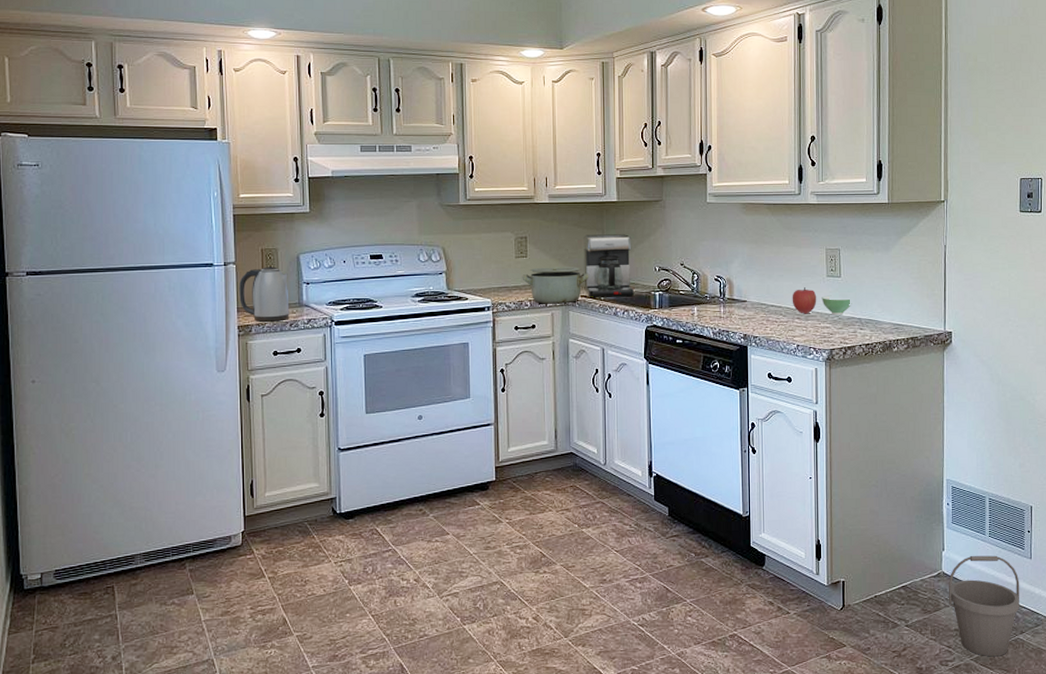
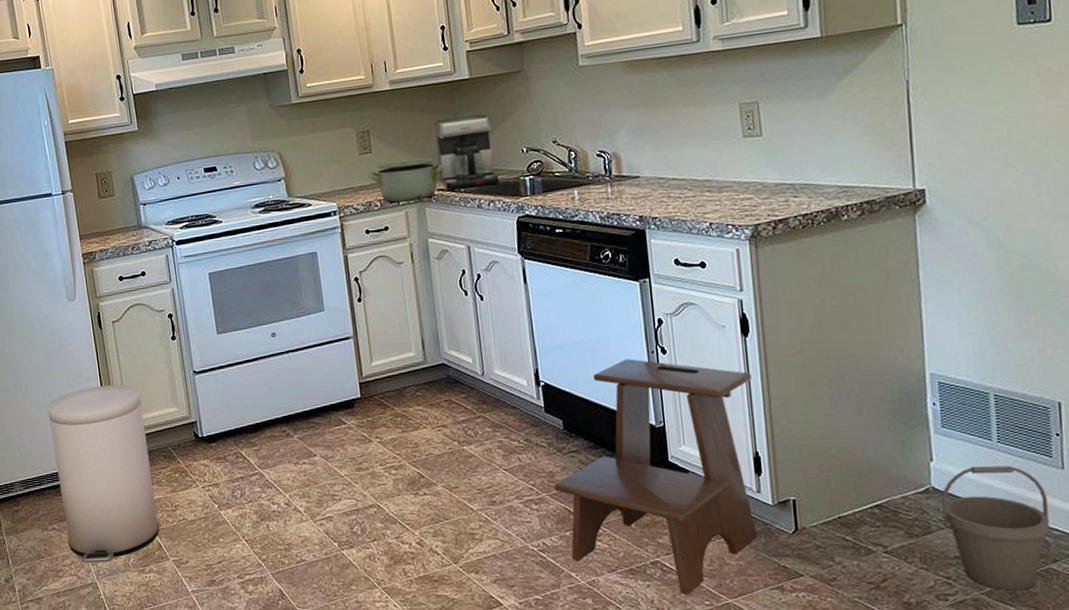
pedal bin: none [182,457,286,639] -> present [47,384,160,563]
kettle: present [239,266,290,322] -> none [78,190,131,248]
step stool: none [656,456,820,663] -> present [554,359,758,594]
fruit: present [792,287,817,314] -> none [698,153,732,186]
bowl: present [821,295,852,315] -> none [738,159,780,183]

